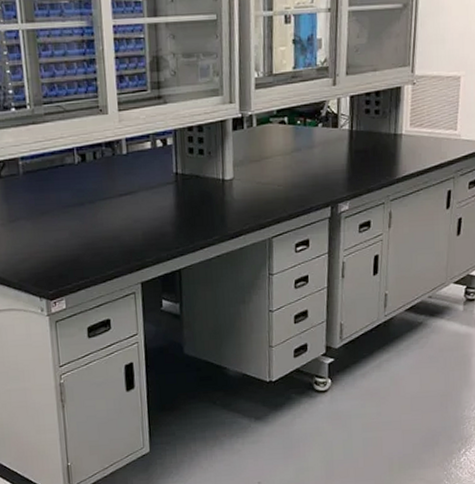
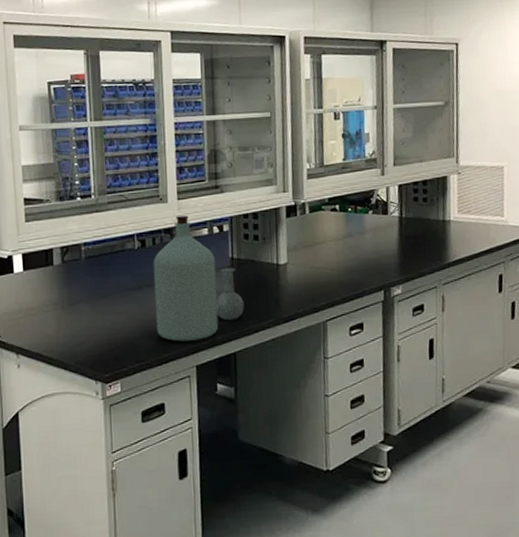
bottle: none [94,127,189,259] -> present [153,215,245,342]

